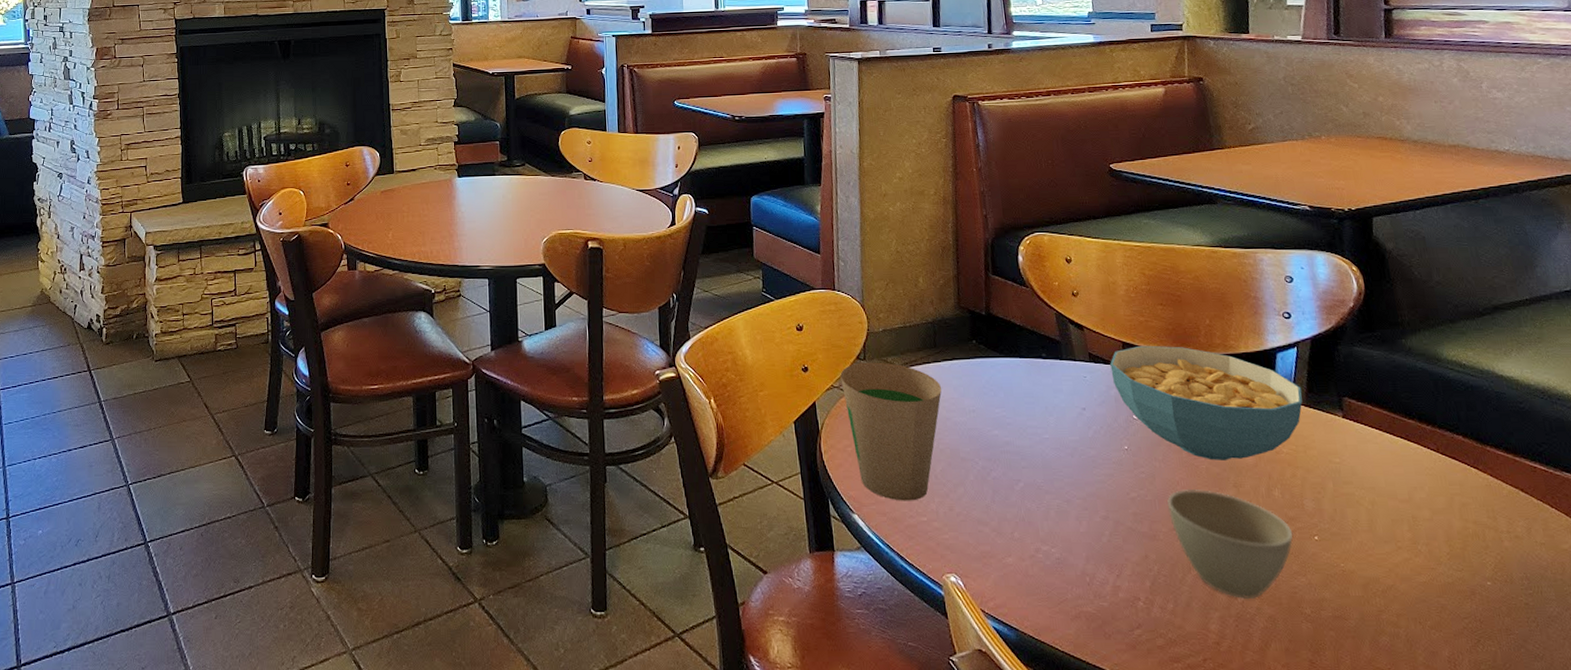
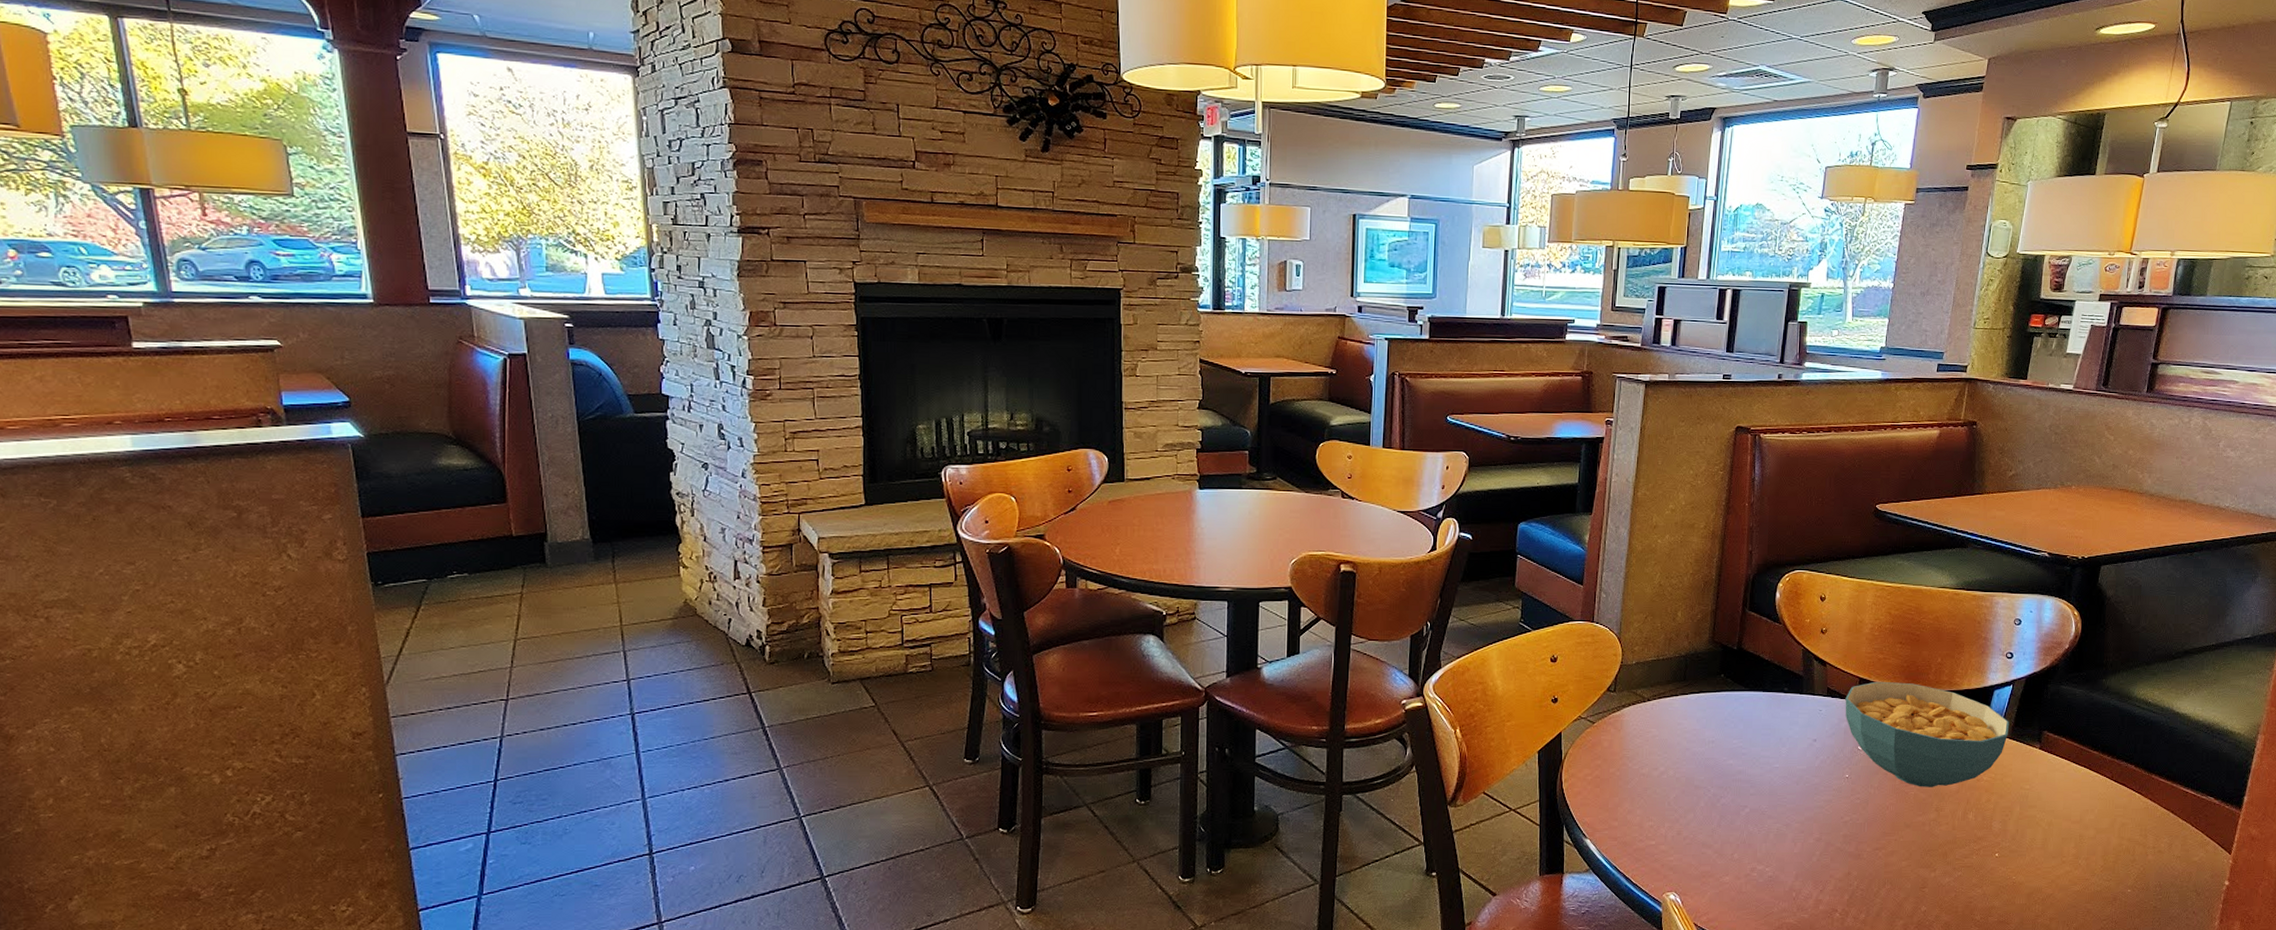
paper cup: present [840,362,942,501] -> none [1589,694,1686,827]
cup: present [1167,488,1293,600] -> none [1874,812,1978,909]

